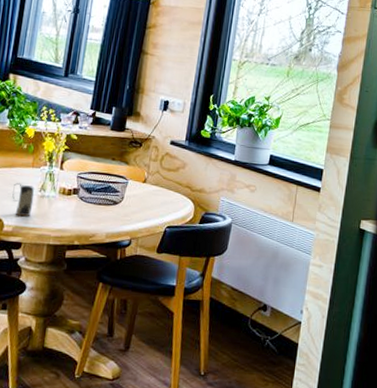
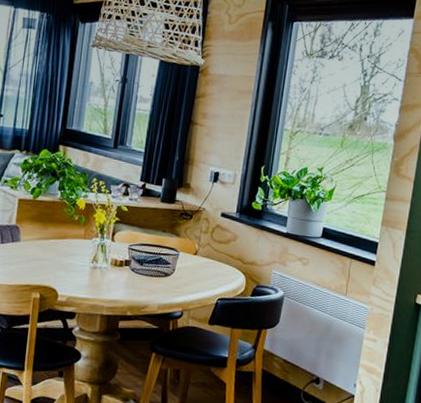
mug: present [12,182,34,217] -> none [65,253,87,288]

